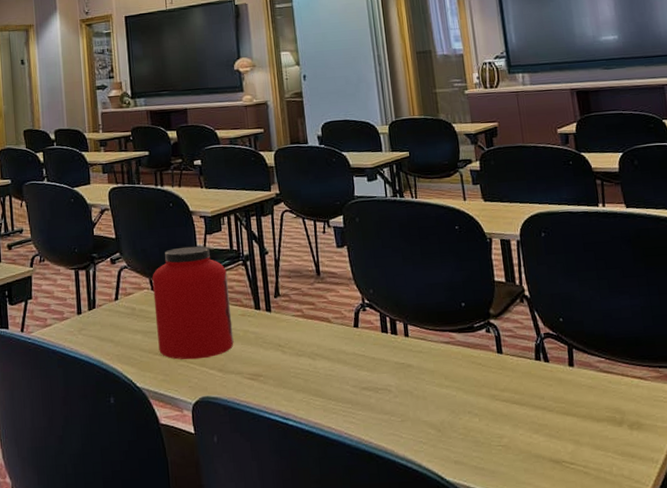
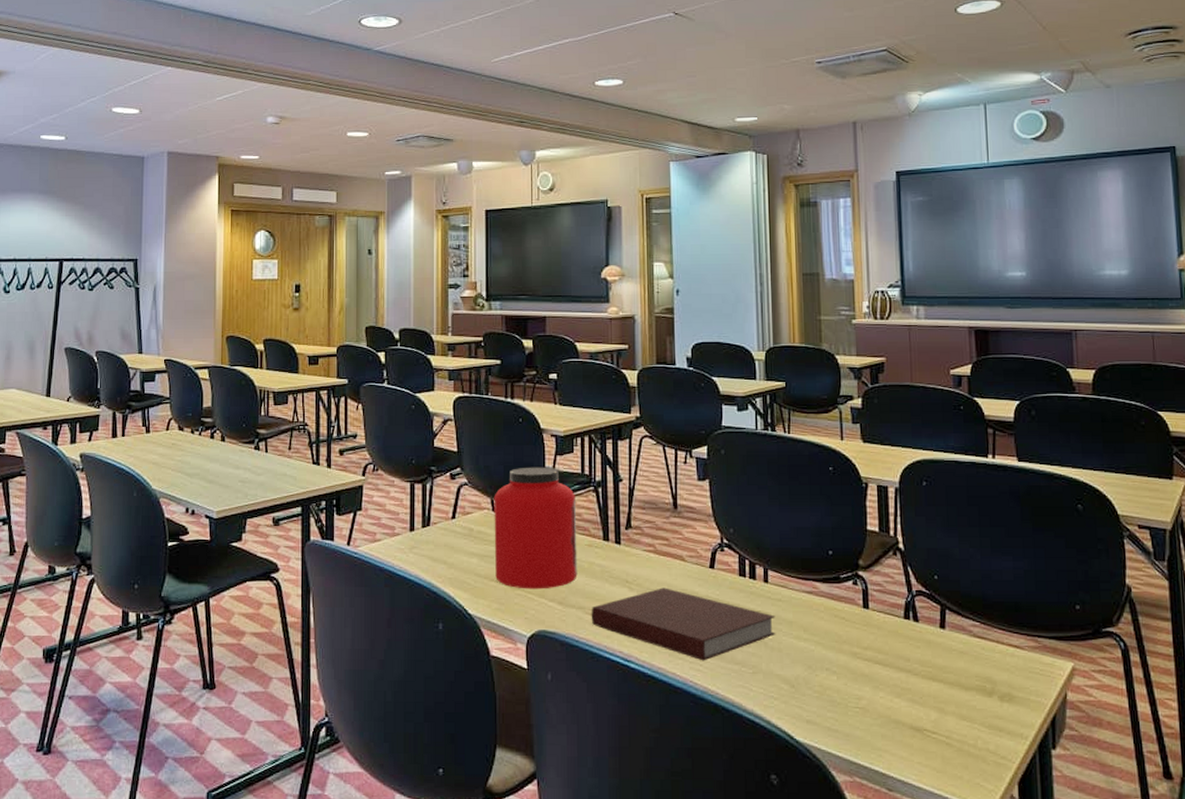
notebook: none [249,348,420,414] -> present [591,588,776,661]

